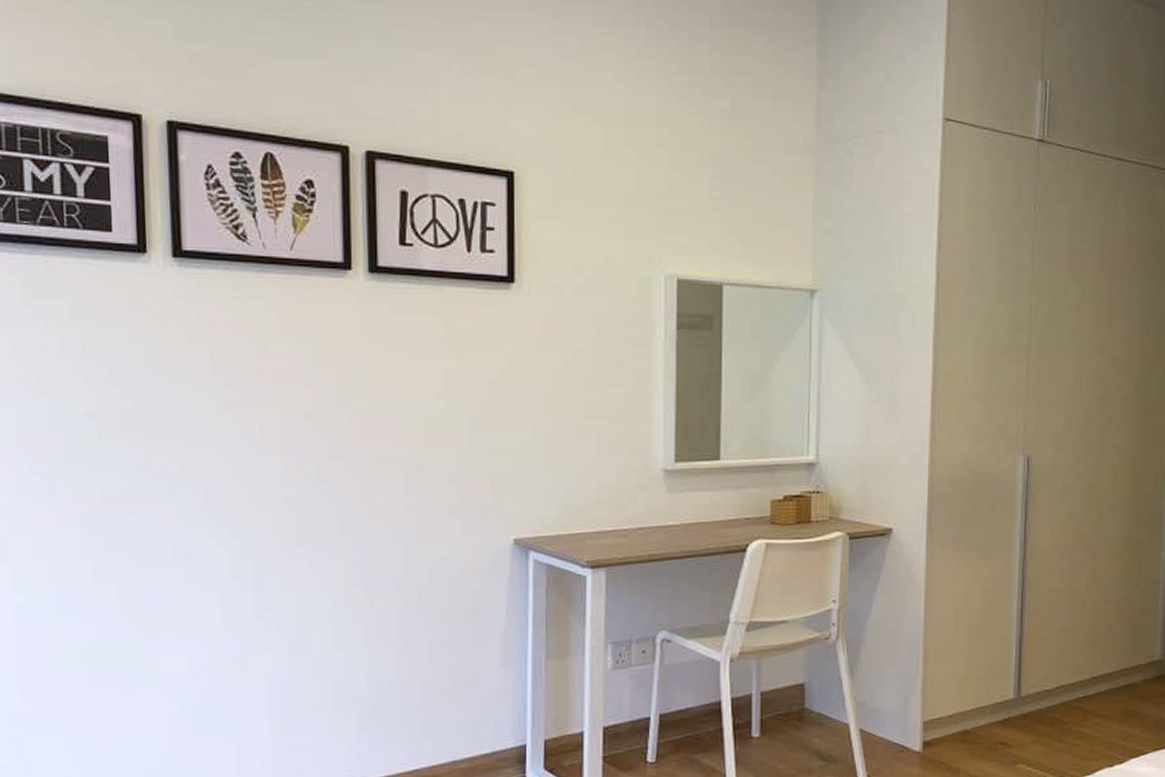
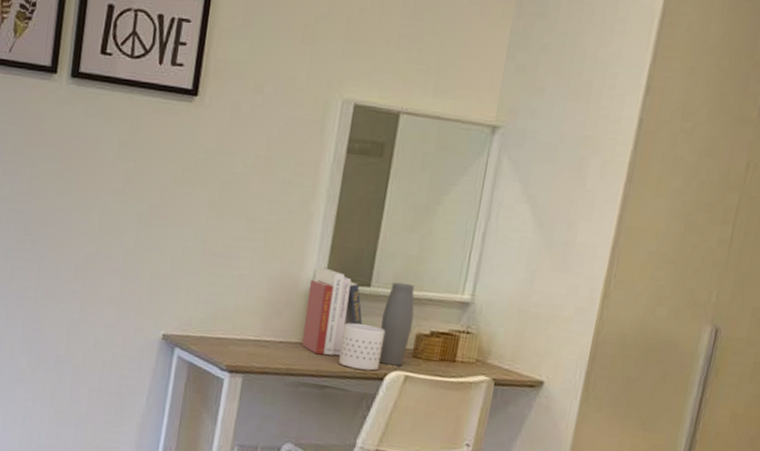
books: none [660,447,717,535] -> present [302,267,362,356]
mug: none [699,499,741,544] -> present [338,323,386,371]
vase: none [736,452,765,536] -> present [378,282,415,367]

